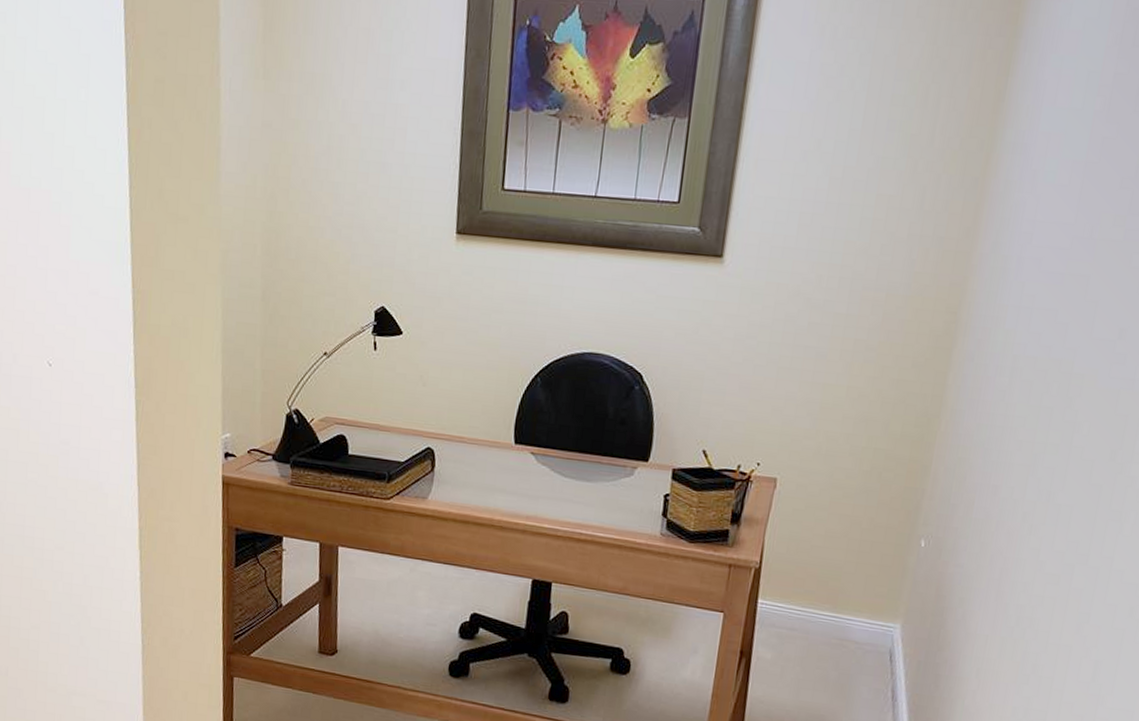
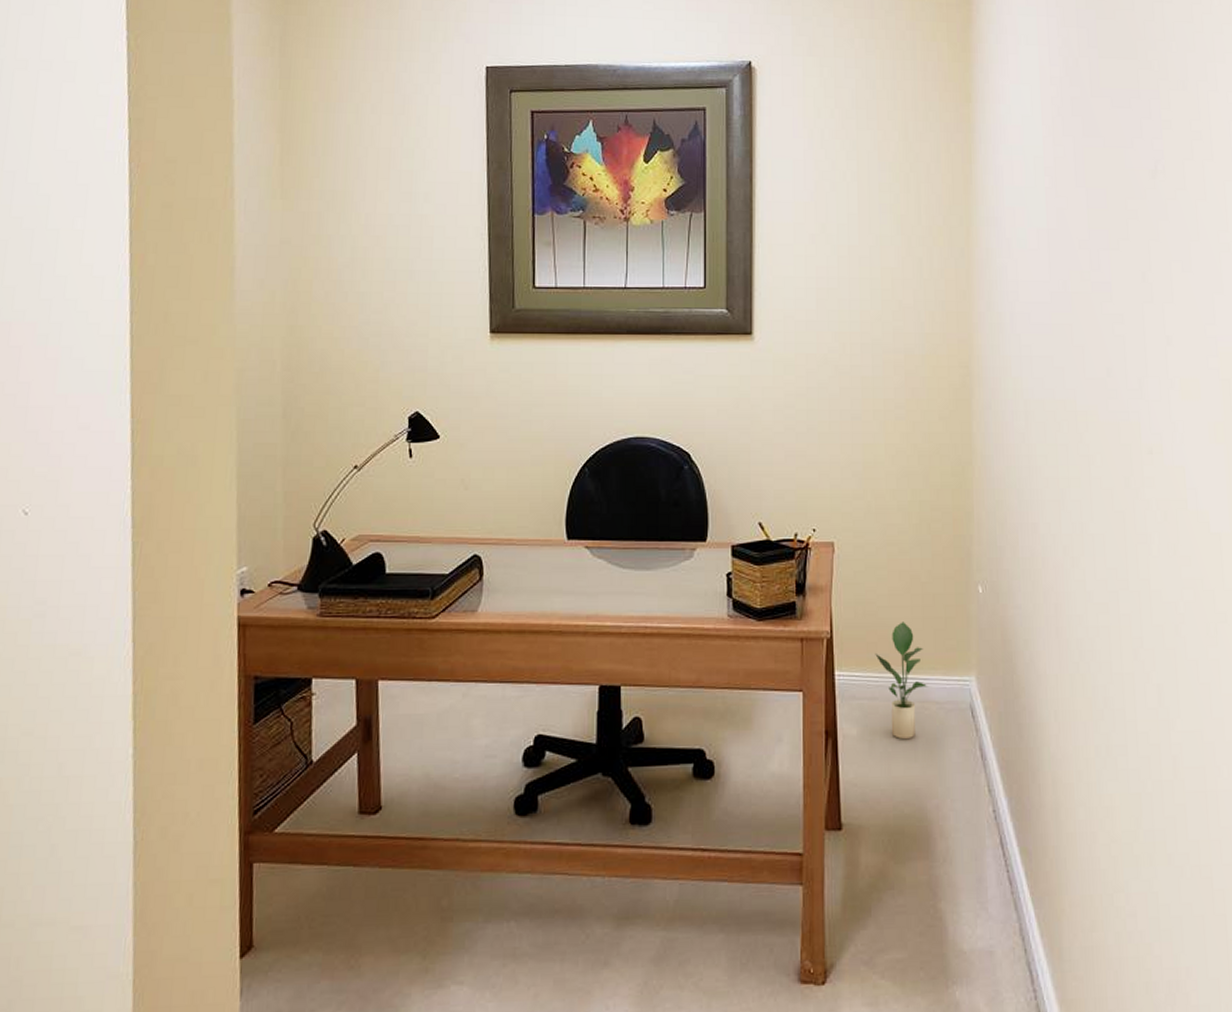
potted plant: none [801,563,851,671] -> present [875,622,927,740]

